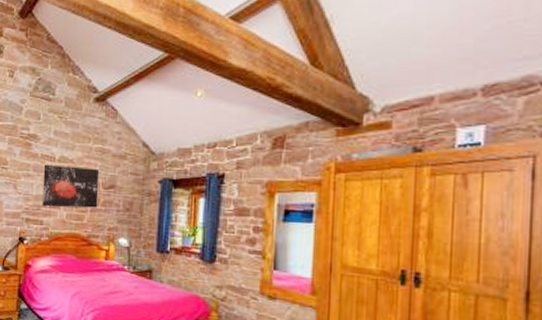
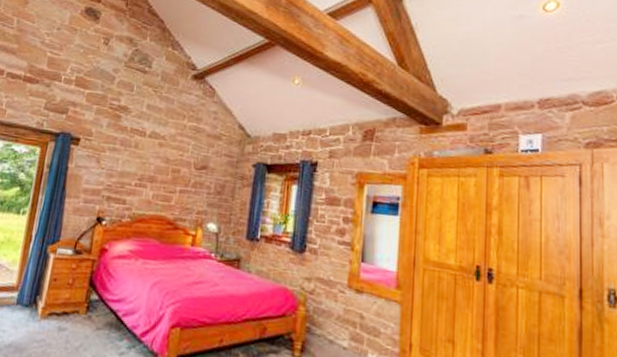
wall art: present [42,164,100,208] -> none [126,139,193,190]

